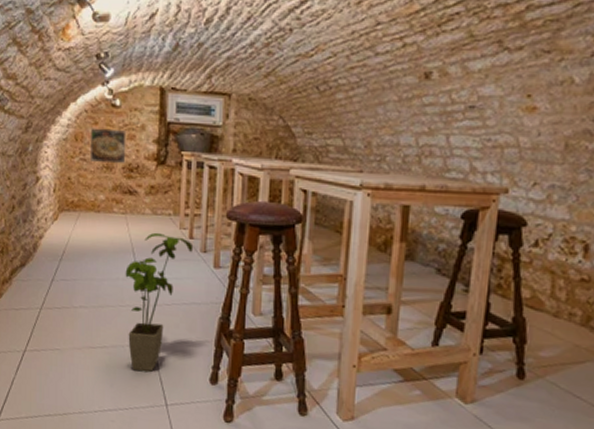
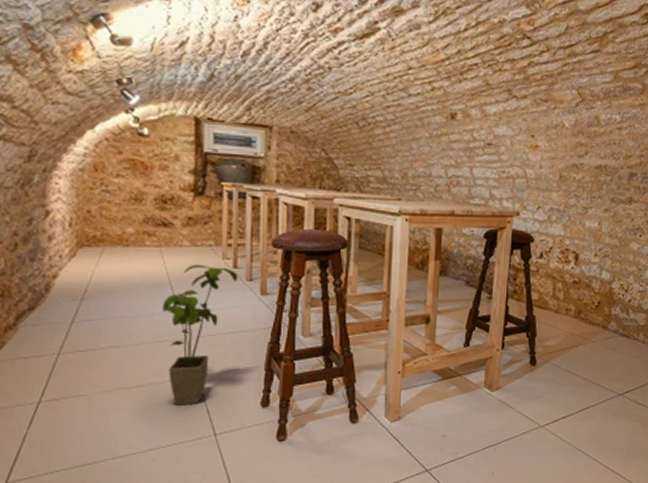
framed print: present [89,128,127,163] -> none [112,157,158,194]

